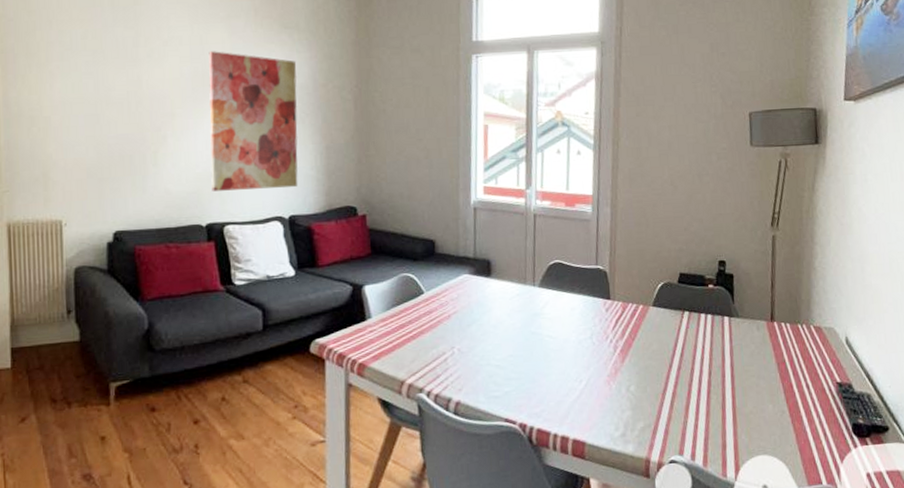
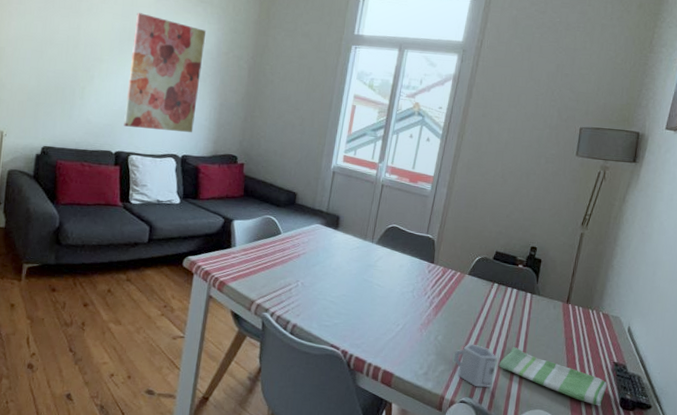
cup: none [652,388,704,441] -> present [453,343,497,388]
dish towel: none [706,383,835,439] -> present [498,346,607,406]

